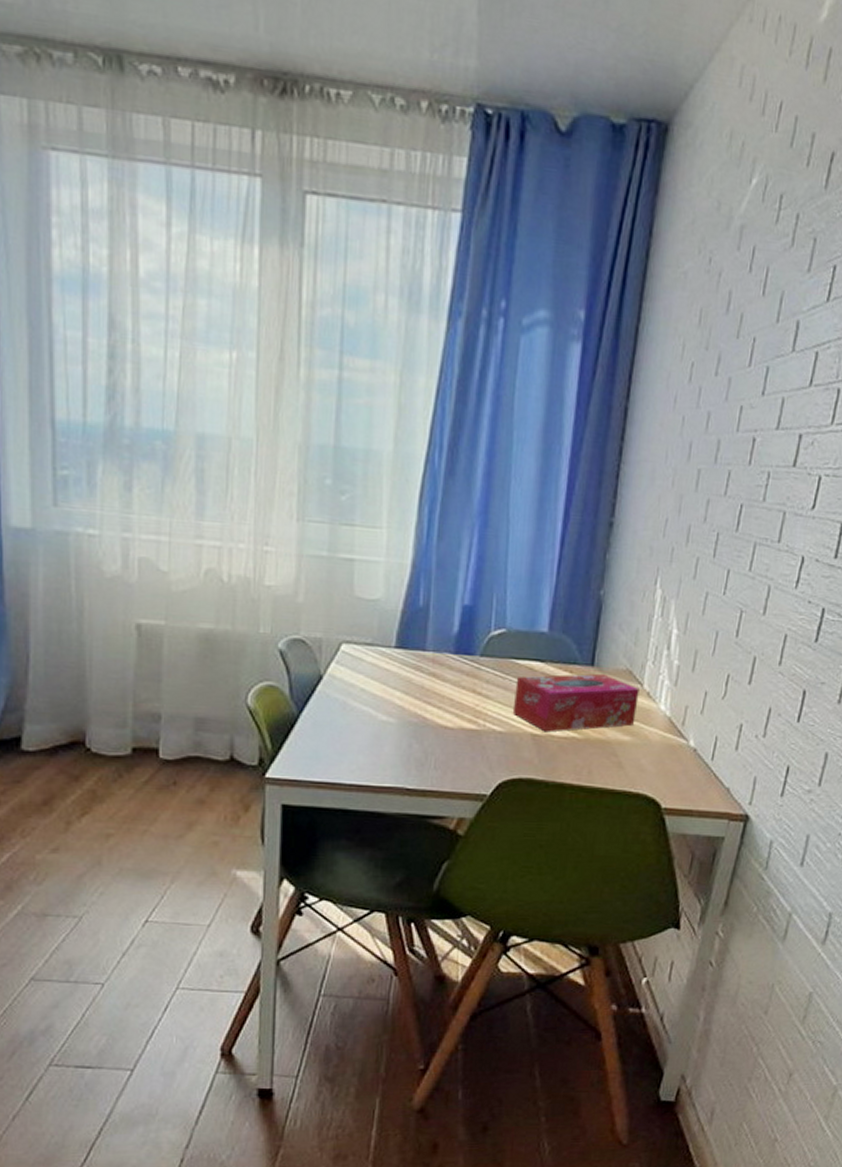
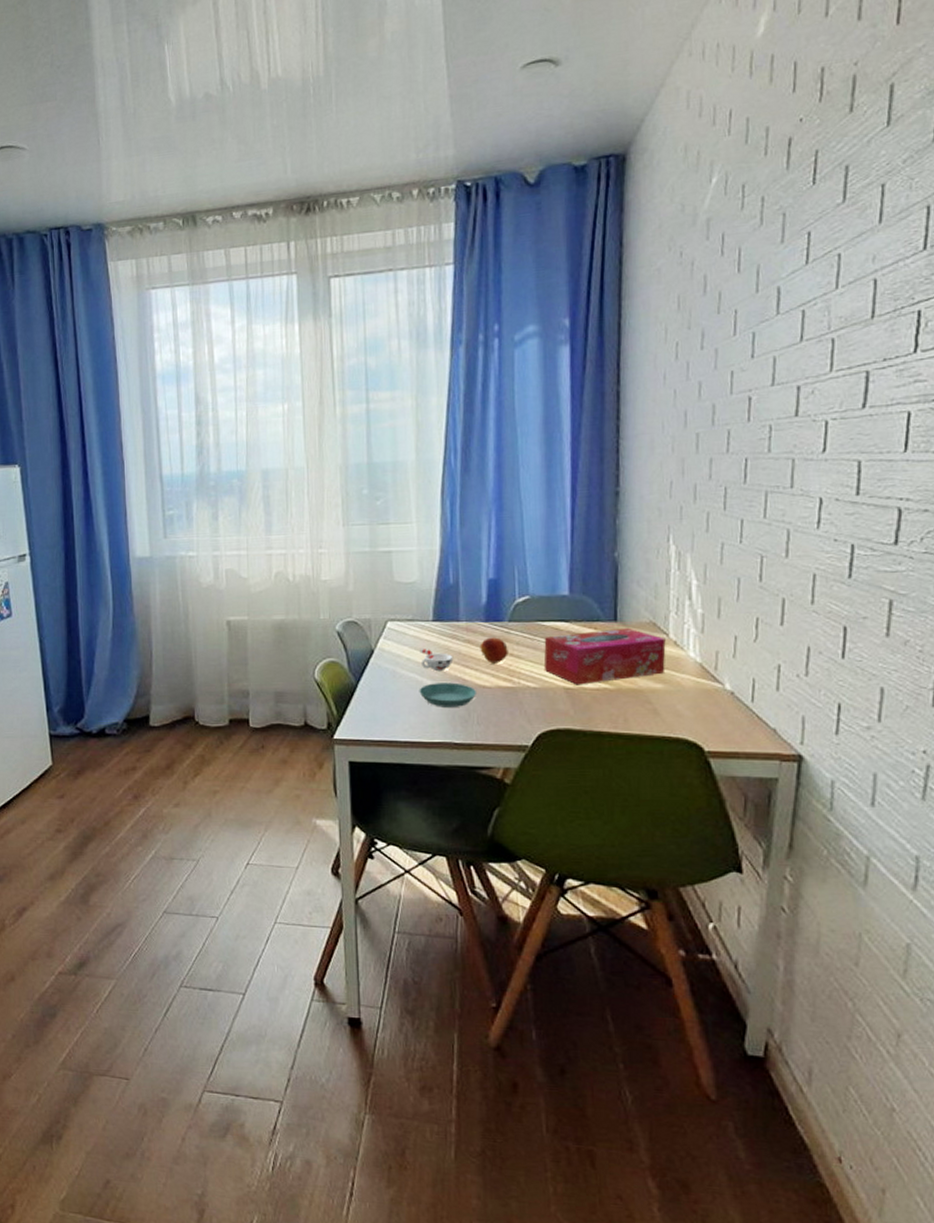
saucer: none [372,719,438,749] -> present [419,682,477,707]
cup: none [377,678,415,707] -> present [420,648,454,672]
fruit: none [445,672,477,702] -> present [480,637,508,664]

